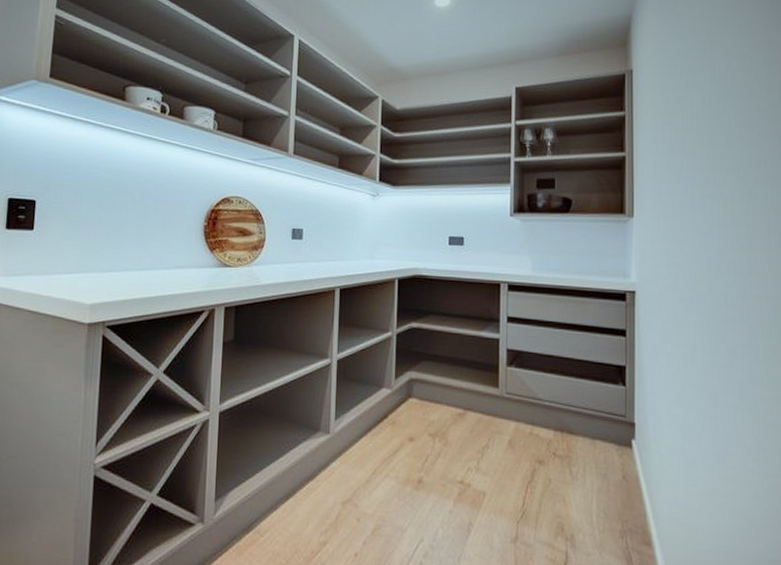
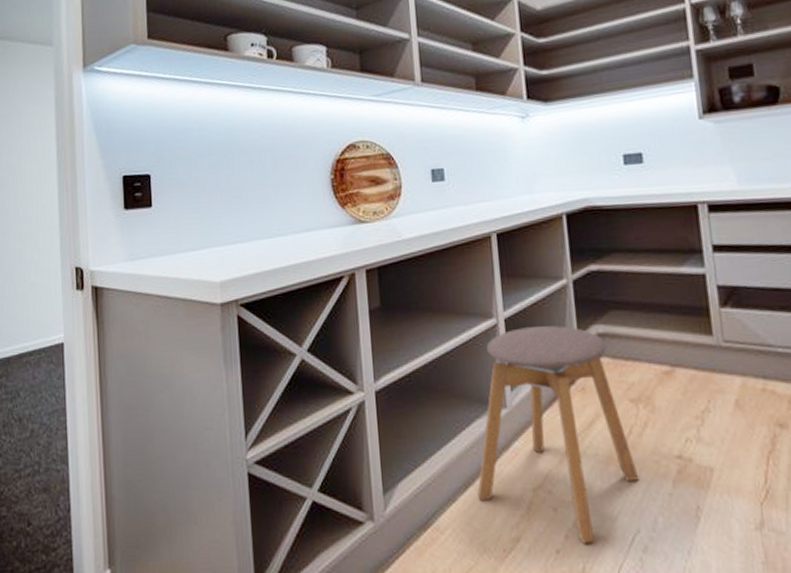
stool: none [296,368,428,549] -> present [477,325,640,544]

